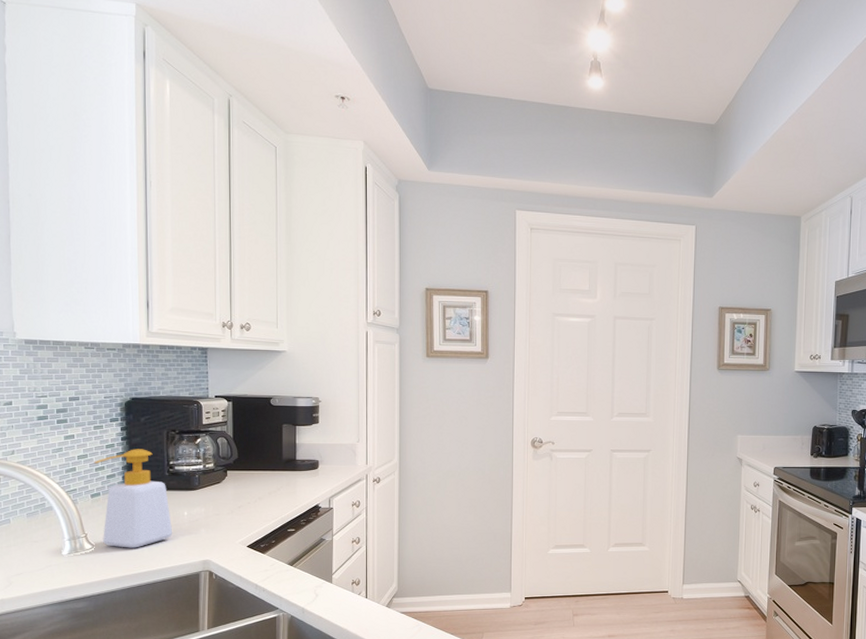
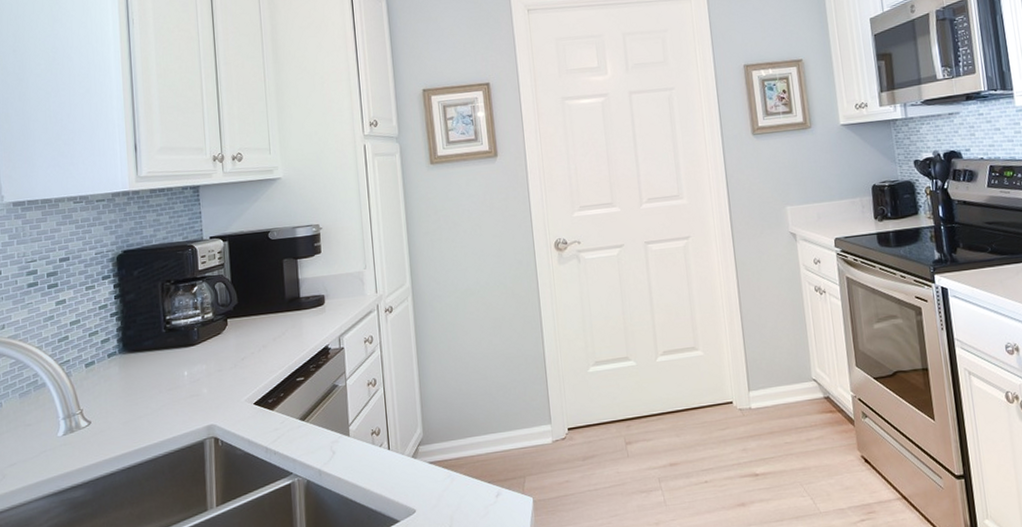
soap bottle: present [94,449,173,548] -> none [87,305,174,421]

